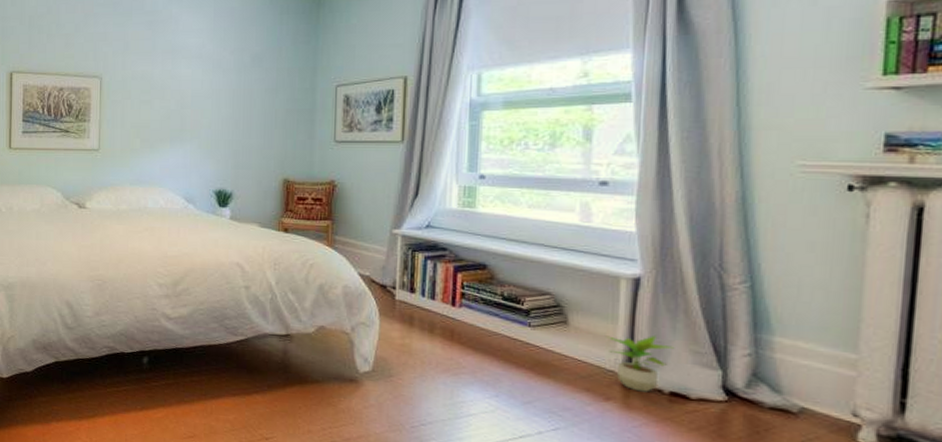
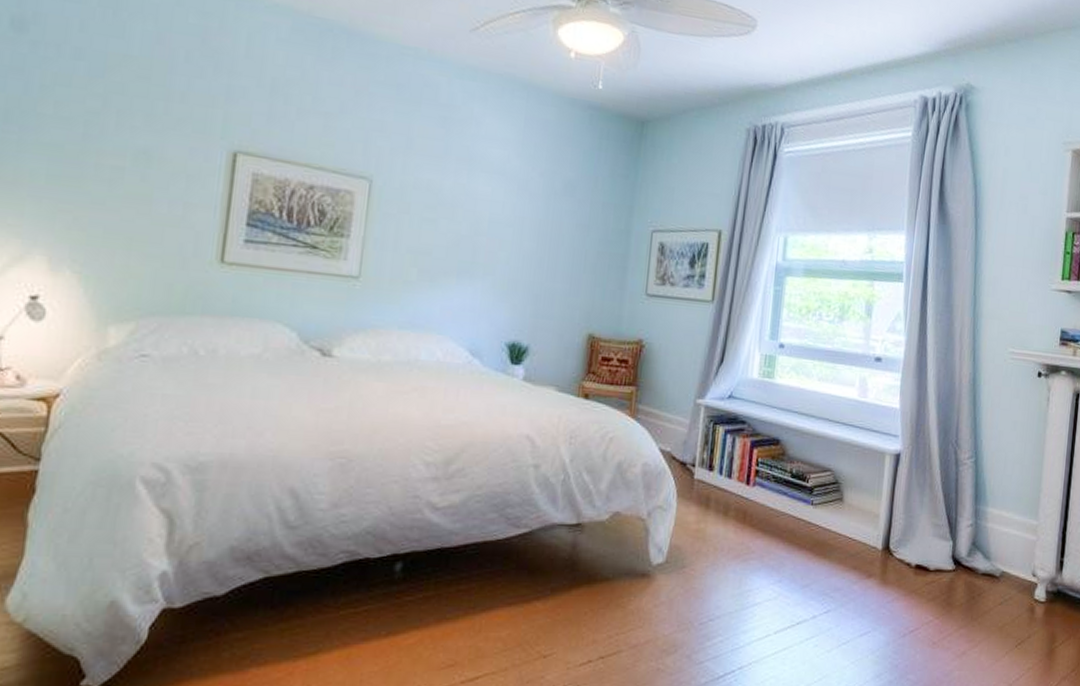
potted plant: present [606,335,675,392] -> none [872,509,921,567]

